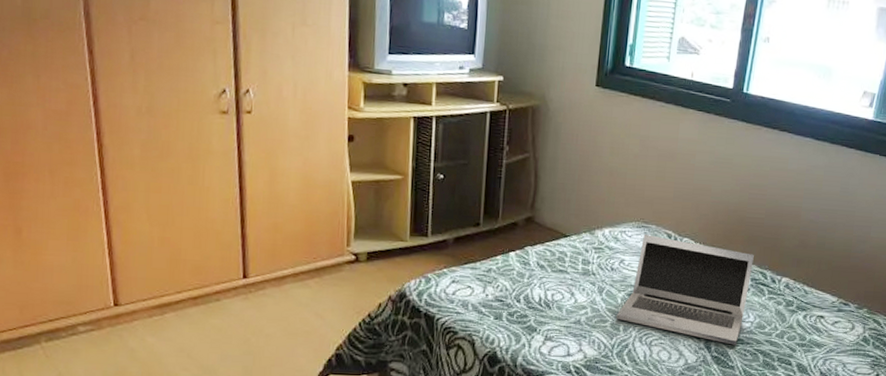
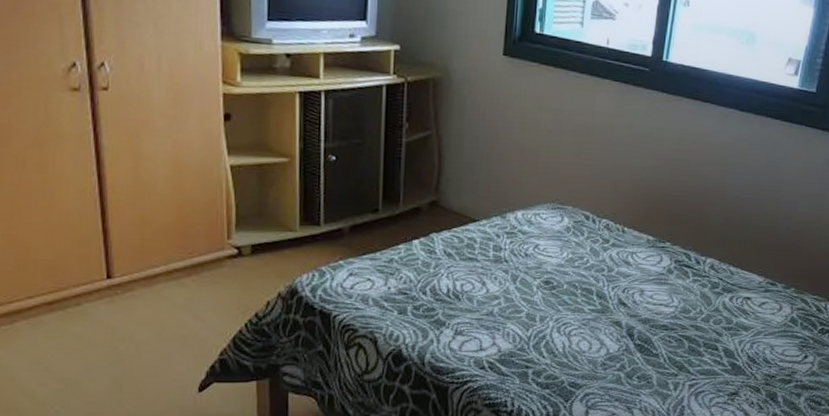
laptop: present [616,234,754,345] -> none [531,217,677,332]

